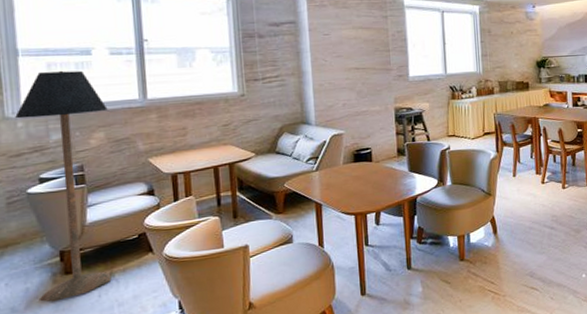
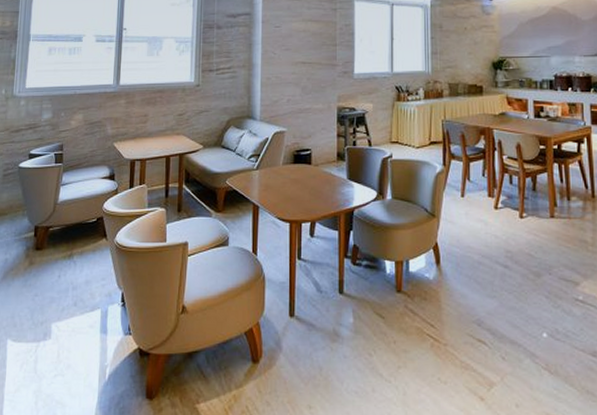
floor lamp: present [15,70,112,303] -> none [13,55,88,276]

